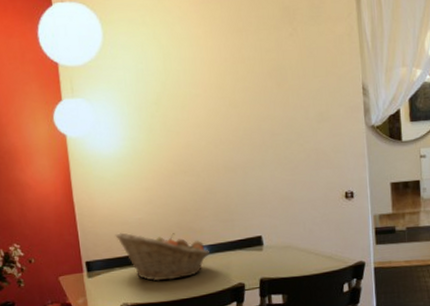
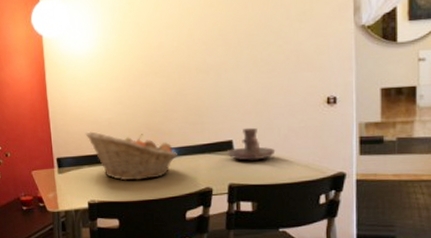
candle holder: none [257,222,302,255] -> present [227,127,276,161]

